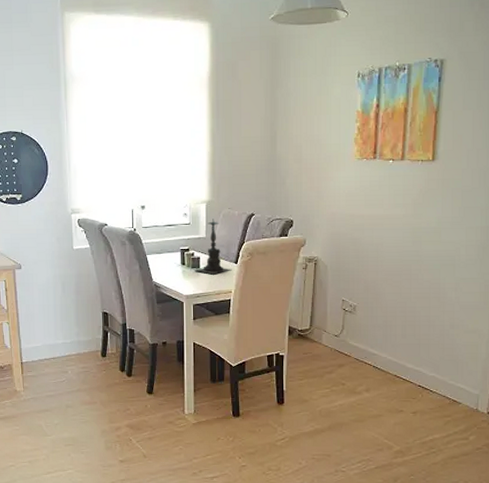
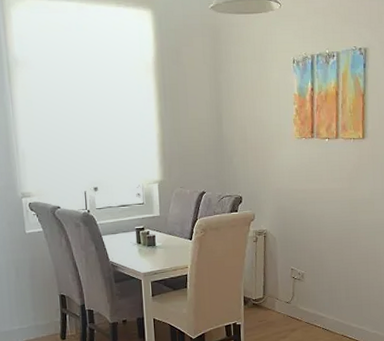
candle holder: present [195,219,232,275] -> none [151,198,187,252]

